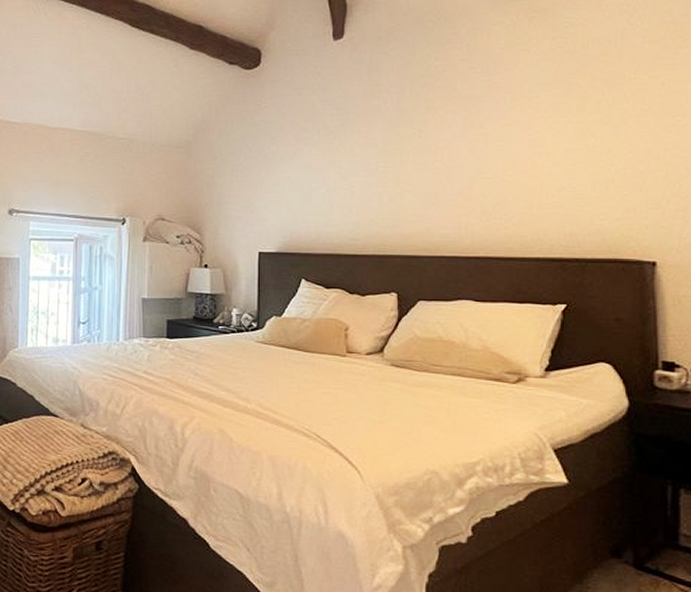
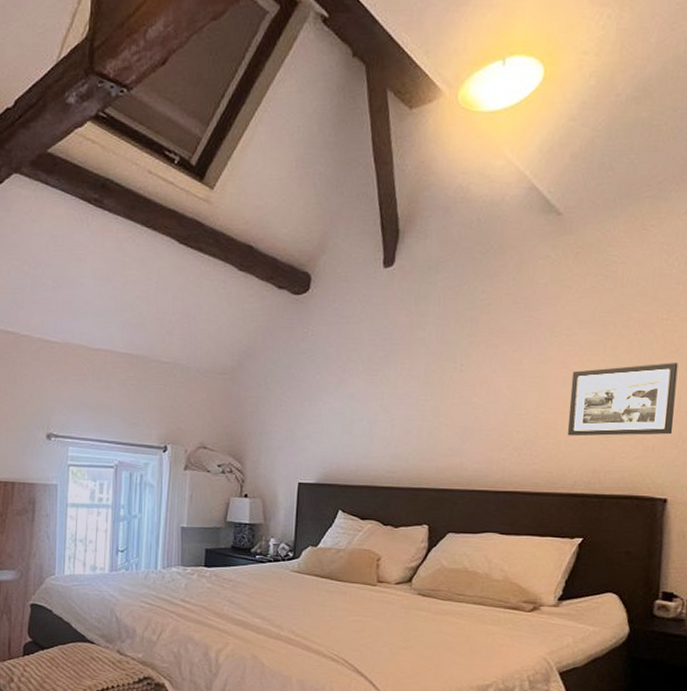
picture frame: none [538,121,655,199] -> present [567,363,679,436]

